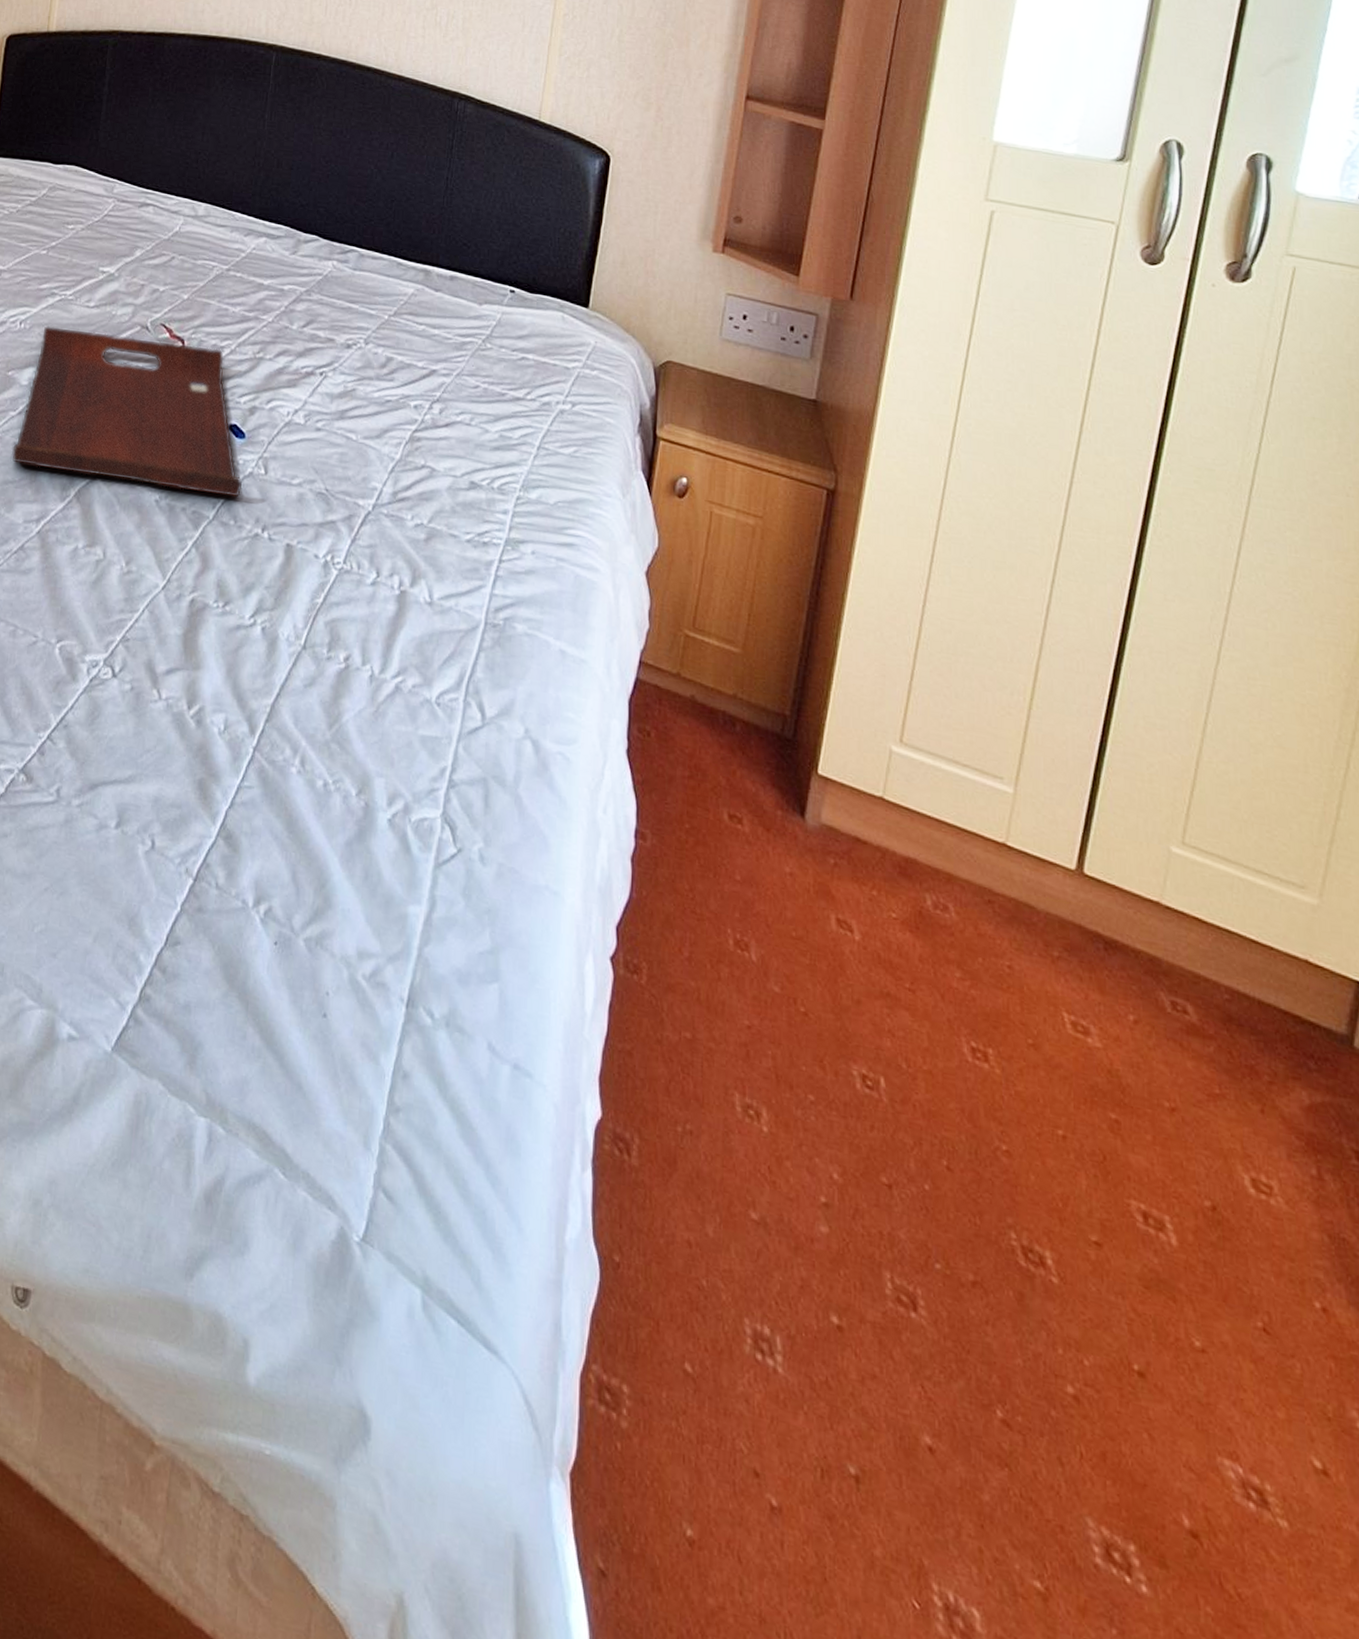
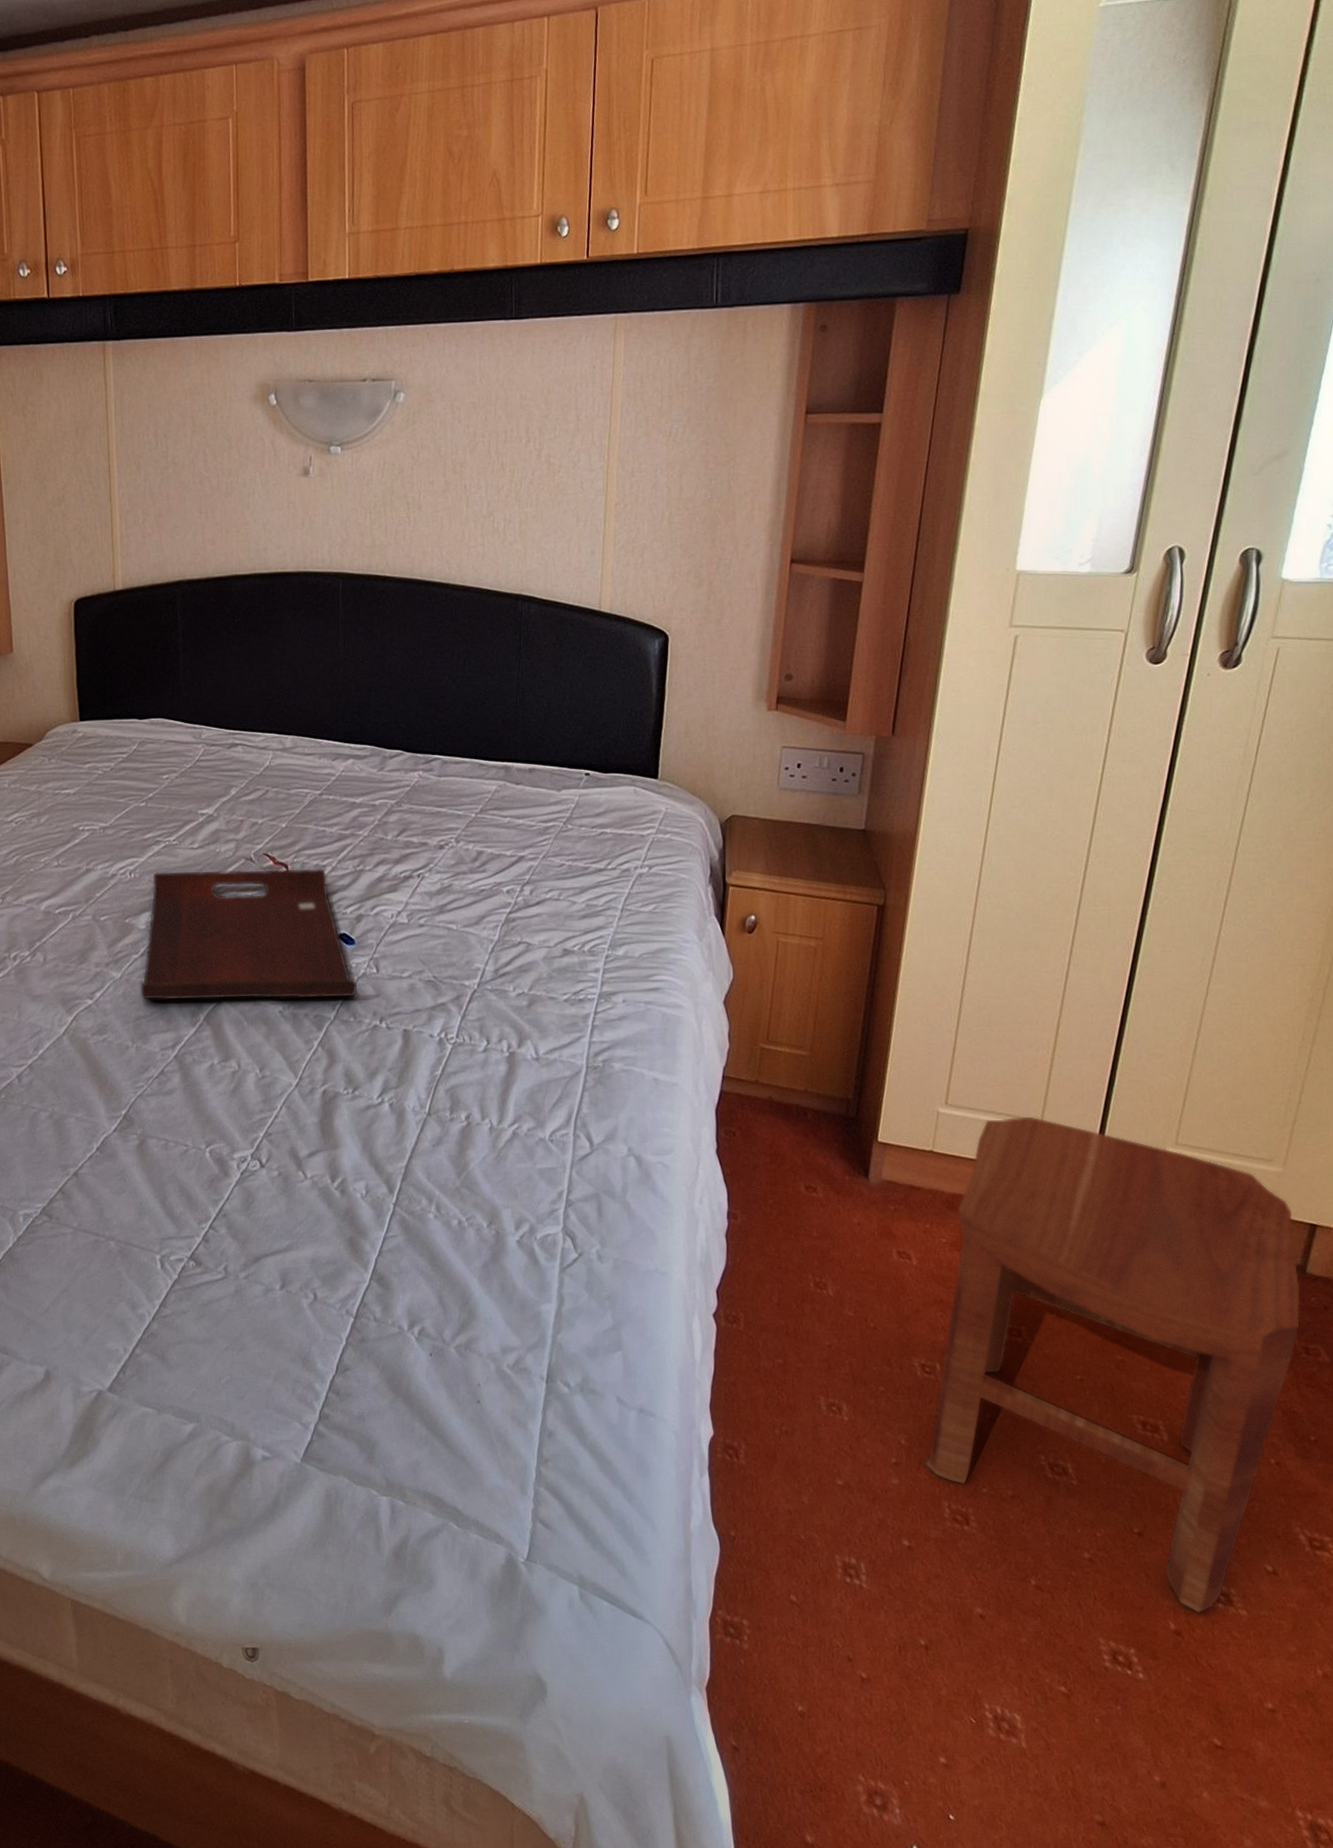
stool: none [862,771,1348,1511] -> present [925,1116,1301,1613]

